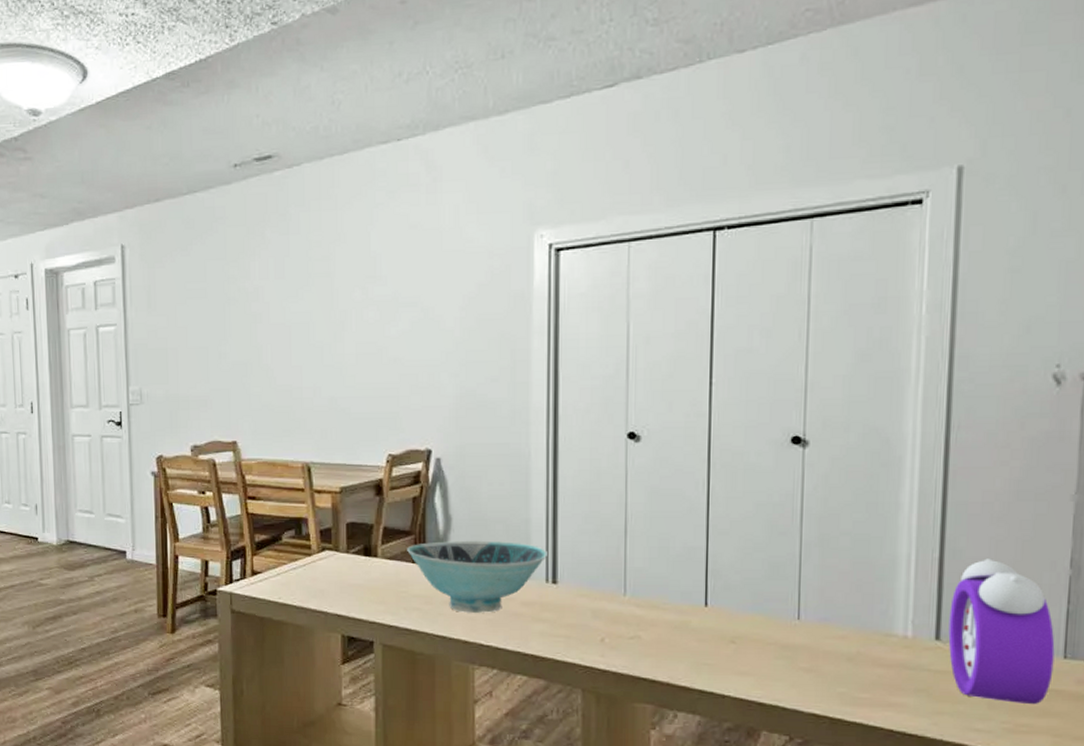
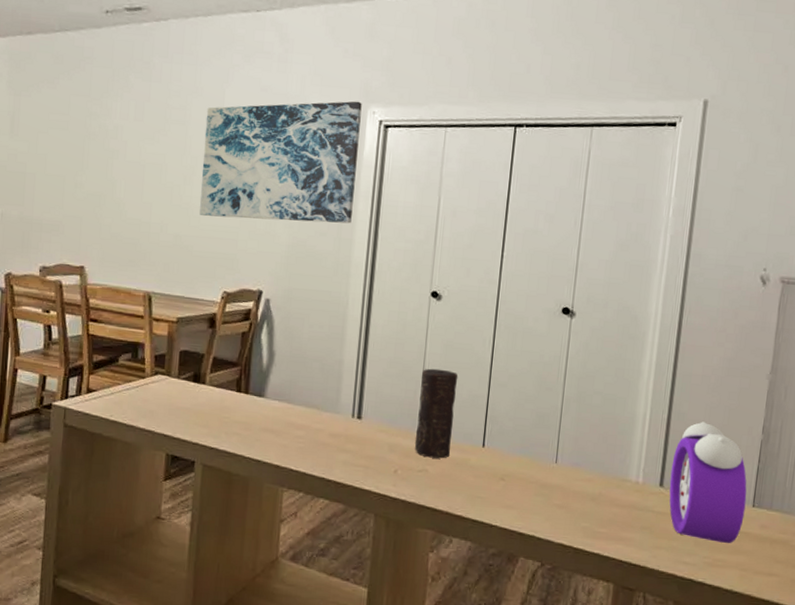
wall art: none [352,225,527,373] -> present [198,101,362,224]
bowl: present [407,540,547,613] -> none [233,374,356,442]
candle: none [622,520,669,623] -> present [414,368,459,459]

